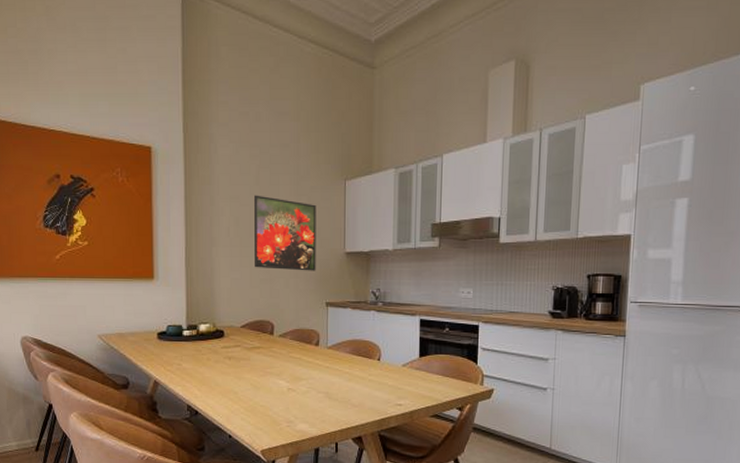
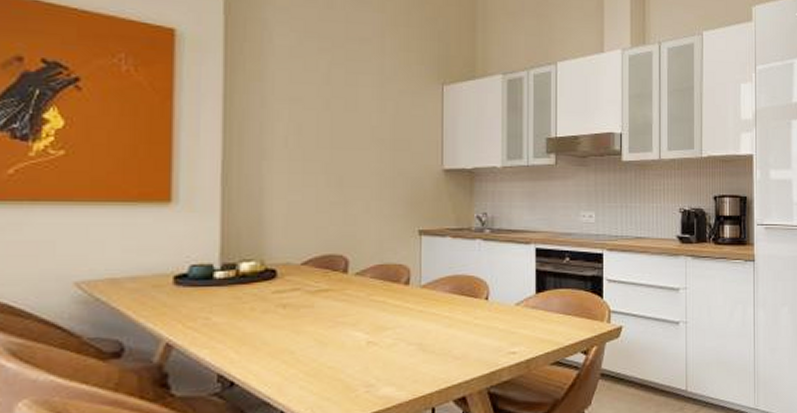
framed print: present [254,195,316,271] -> none [323,97,406,192]

